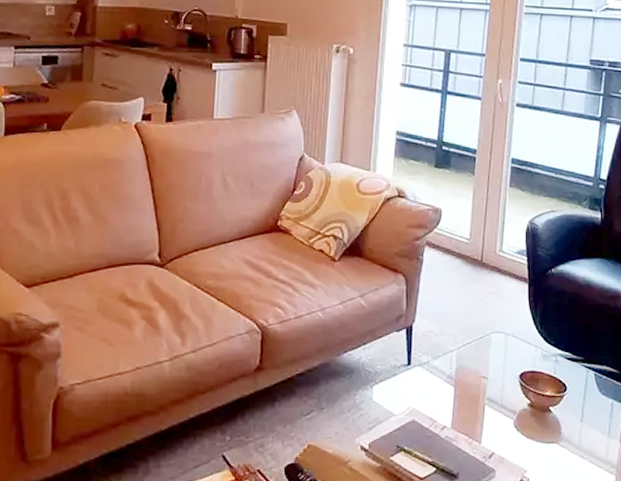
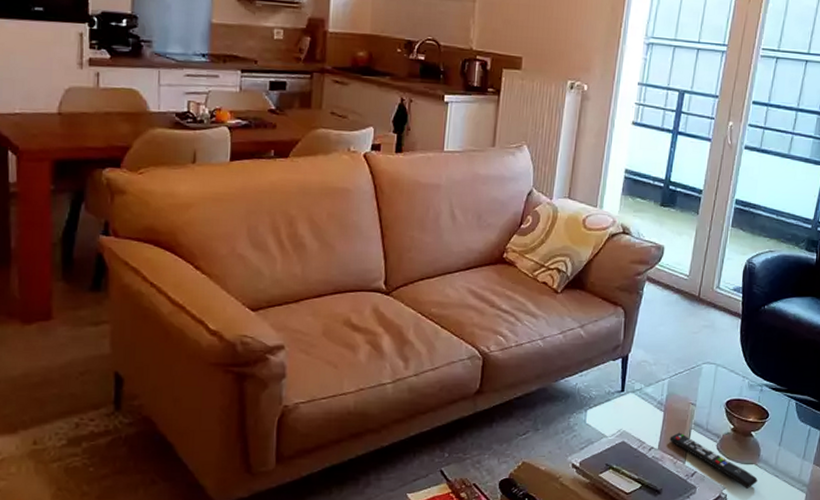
remote control: none [463,409,561,472] -> present [669,432,758,490]

